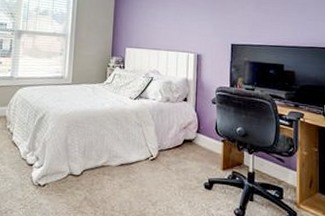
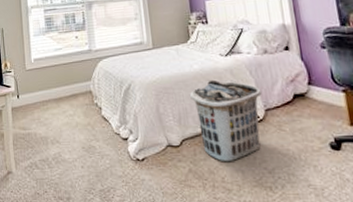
clothes hamper: none [96,119,158,194] -> present [189,79,262,162]

